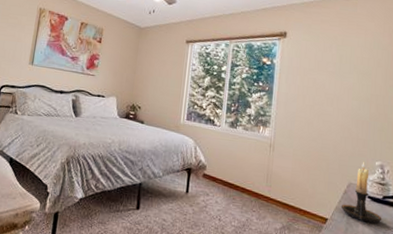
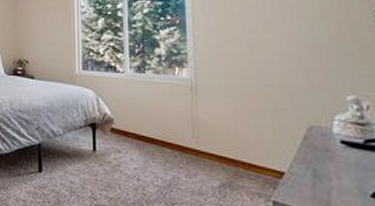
candle holder: present [340,161,382,224] -> none [301,97,368,176]

